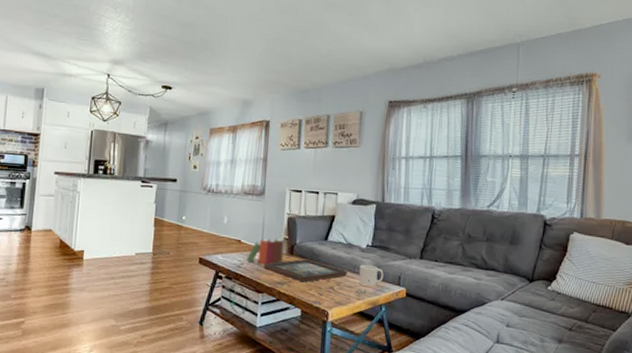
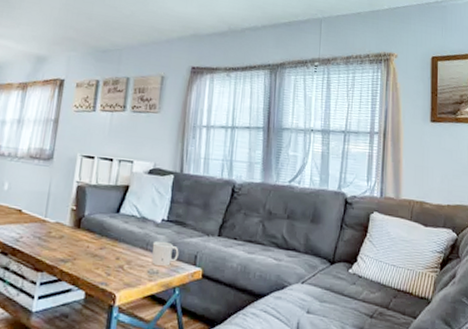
books: present [246,238,285,265] -> none [26,208,73,239]
decorative tray: present [263,259,347,283] -> none [45,233,139,260]

